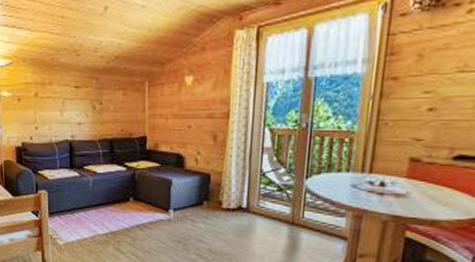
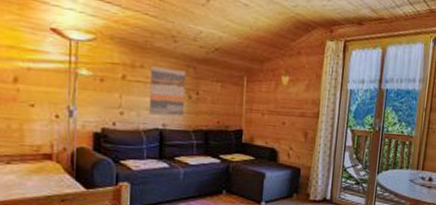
wall art: none [59,82,90,127] -> present [149,66,187,116]

